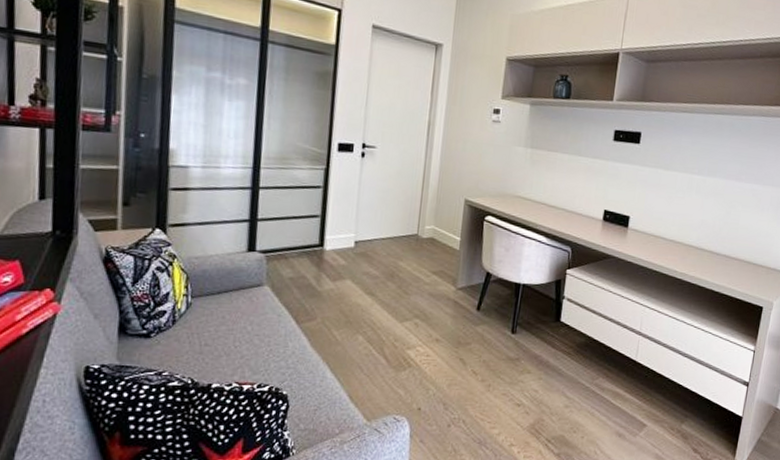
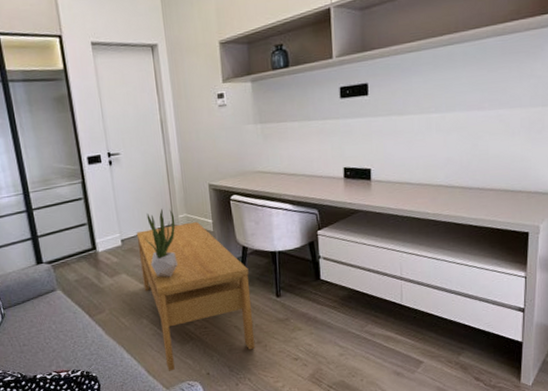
coffee table: none [368,235,488,400] -> present [136,221,255,371]
potted plant: none [382,215,421,292] -> present [144,208,178,278]

